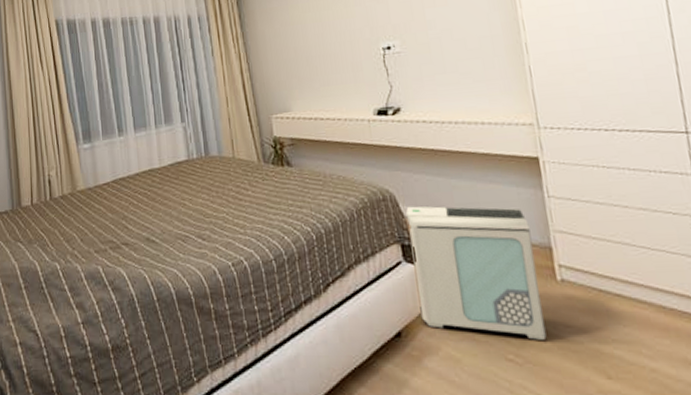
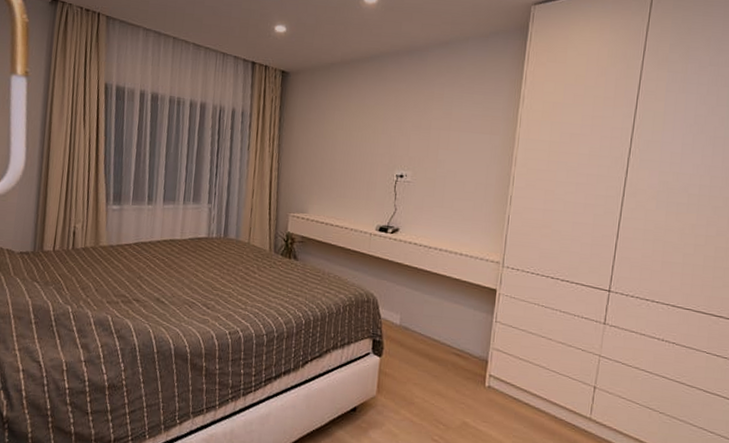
air purifier: present [405,206,547,340] -> none [375,310,476,429]

